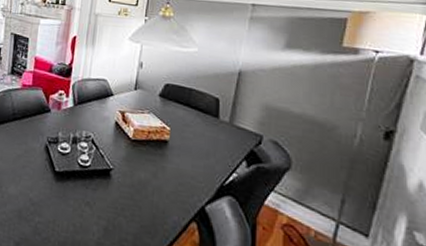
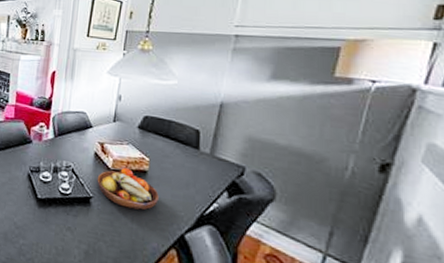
fruit bowl: none [117,137,180,182] -> present [97,167,159,210]

